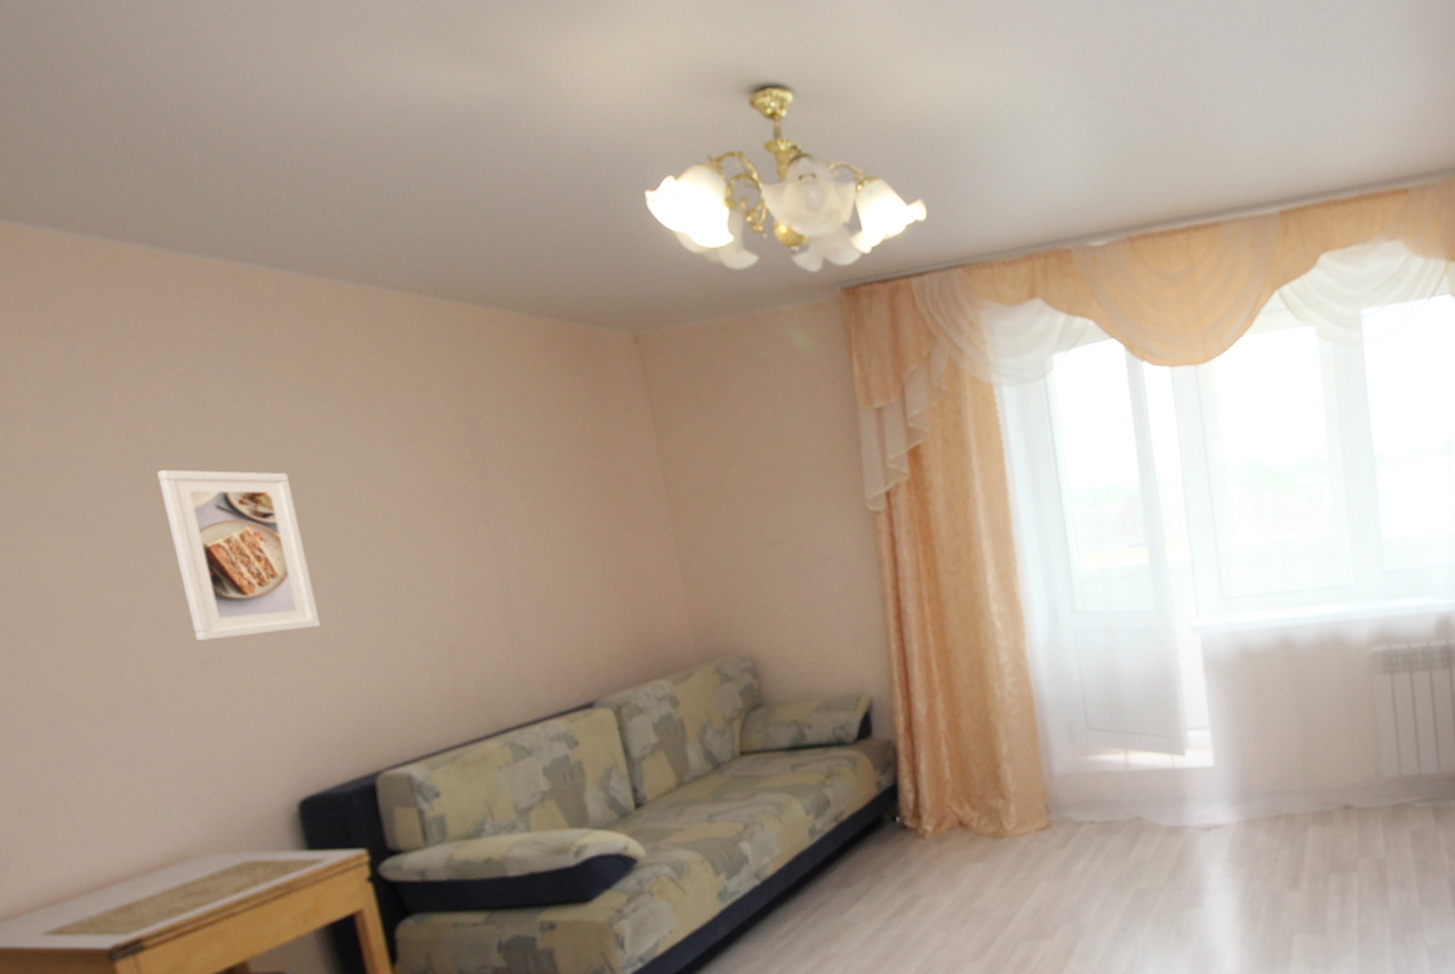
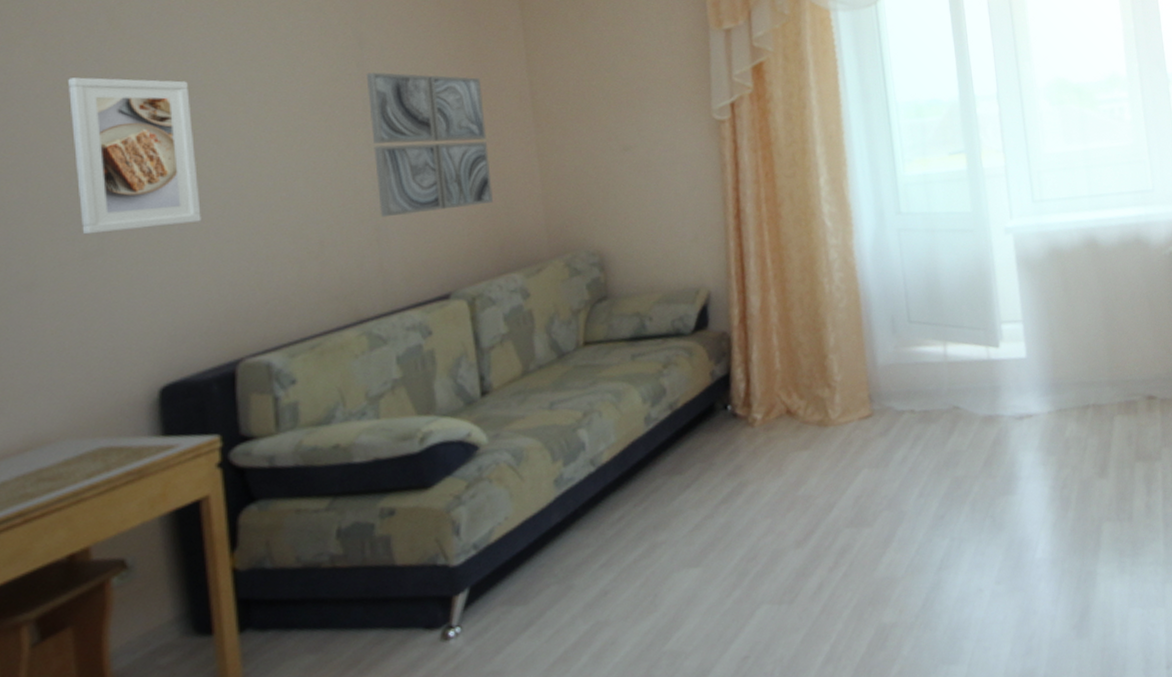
wall art: none [481,460,633,621] -> present [366,72,494,218]

